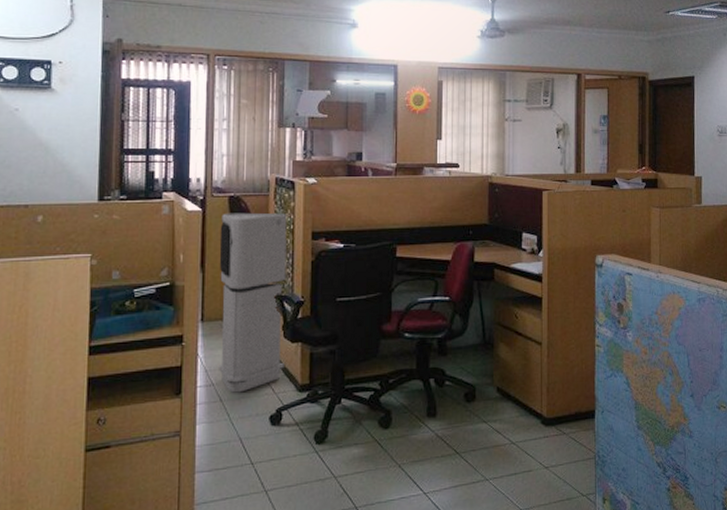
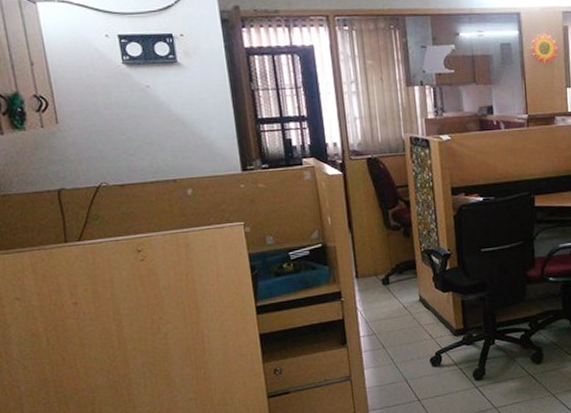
air purifier: present [219,212,287,393] -> none [362,172,439,340]

